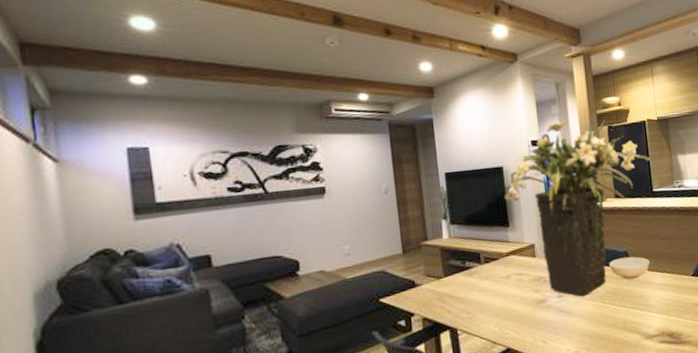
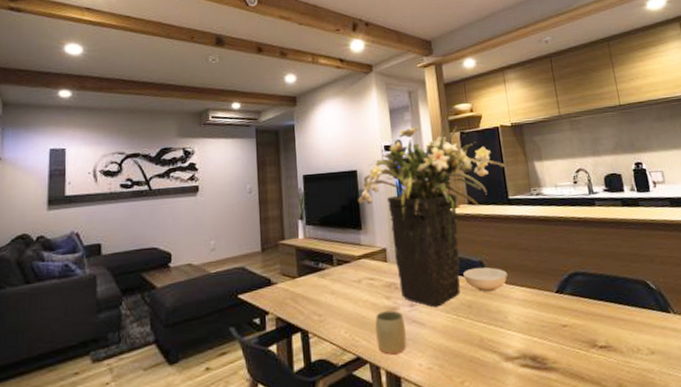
mug: none [524,302,555,343] -> present [375,310,407,355]

